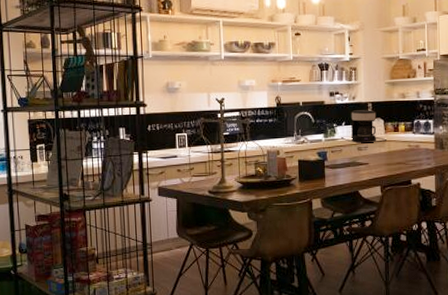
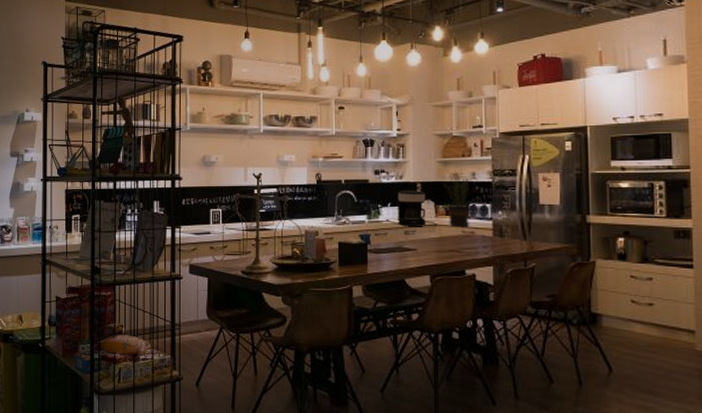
food package: none [67,257,127,277] -> present [94,334,154,356]
potted plant: none [391,90,420,142] -> present [443,170,476,227]

